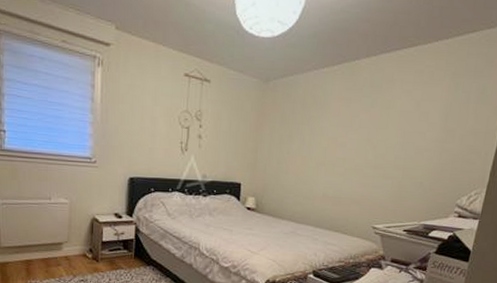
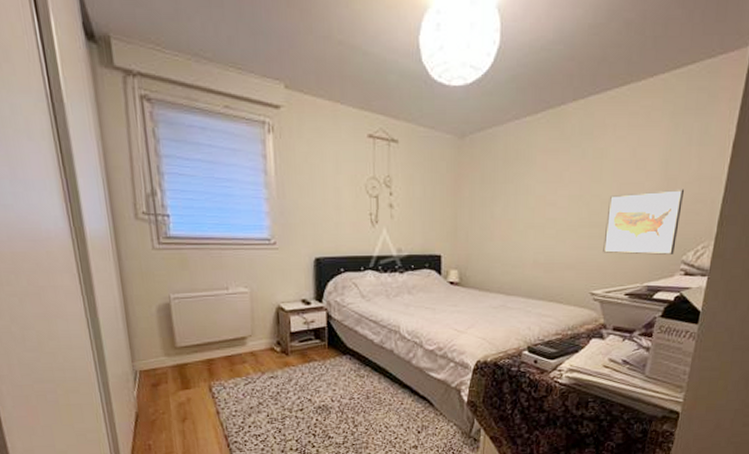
wall art: none [385,140,462,198] -> present [603,189,685,255]

